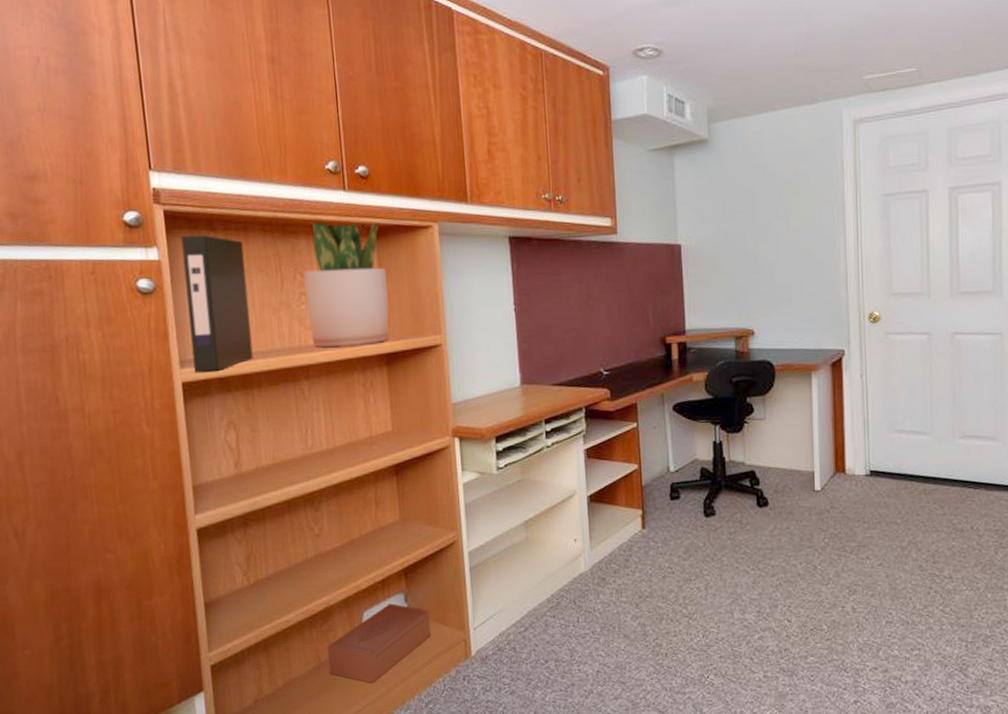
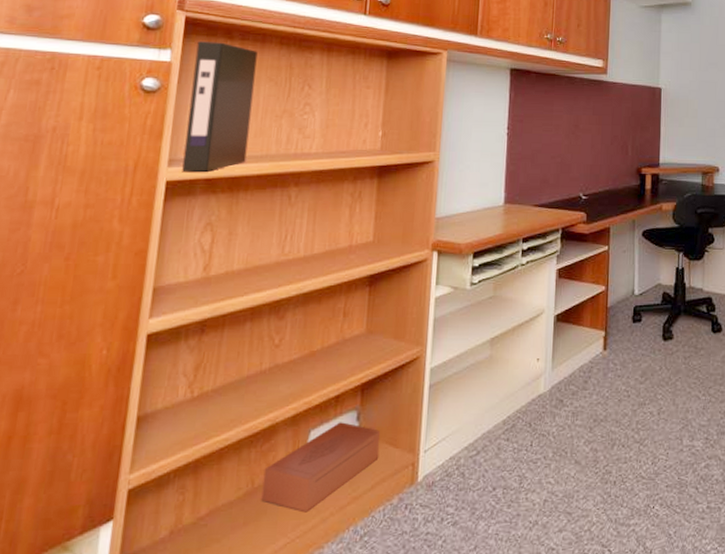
planter: present [303,221,389,348] -> none [308,40,393,157]

